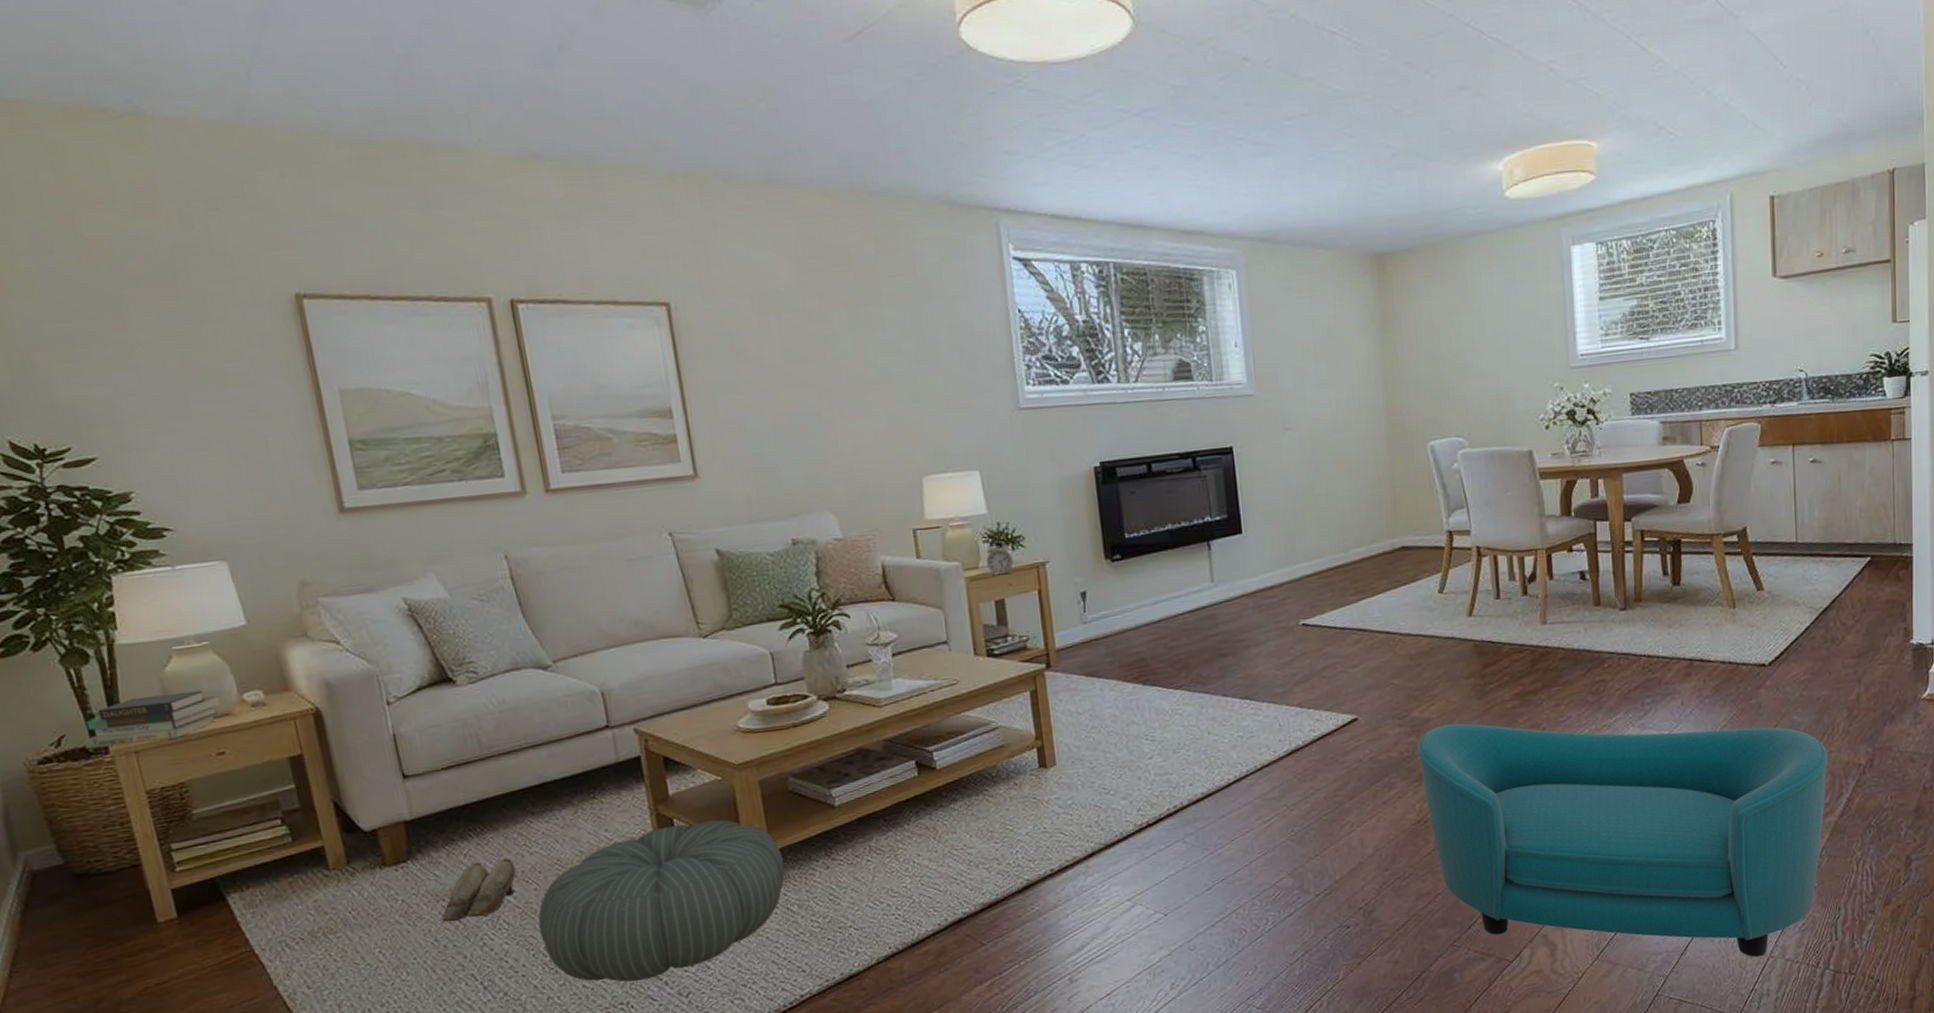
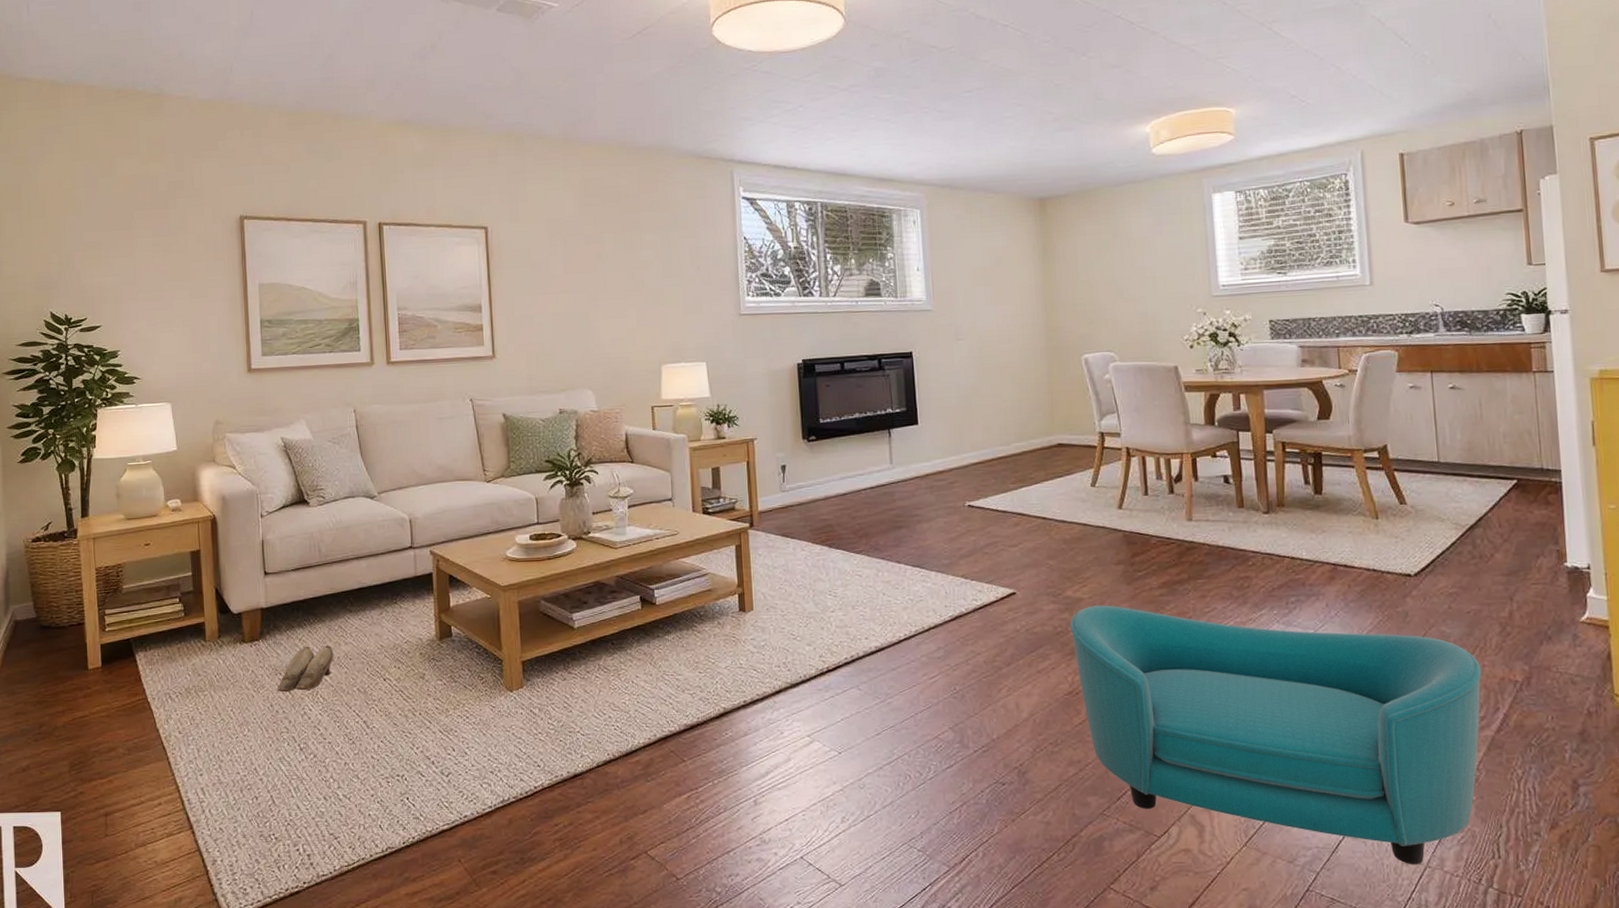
books: present [83,690,221,750] -> none [62,496,152,534]
pouf: present [538,819,785,982] -> none [345,630,532,758]
alarm clock: present [985,541,1013,576] -> none [706,419,728,448]

